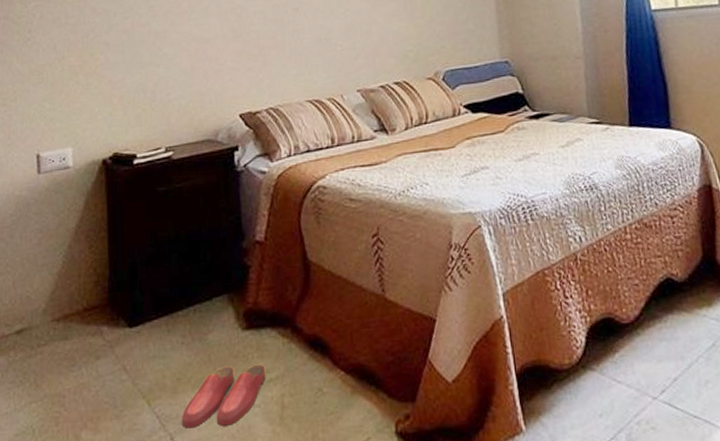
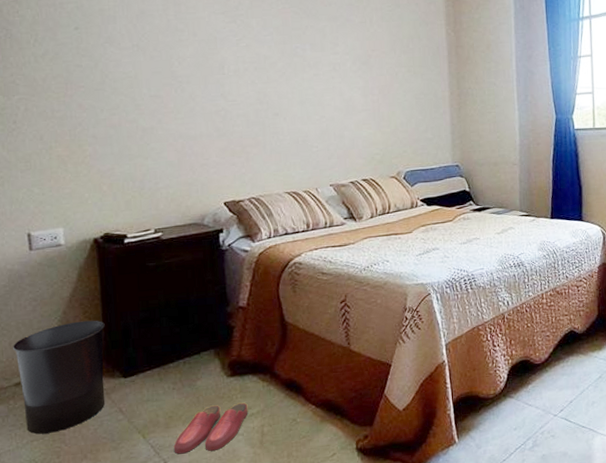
waste bin: none [16,256,111,395] -> present [13,320,106,434]

